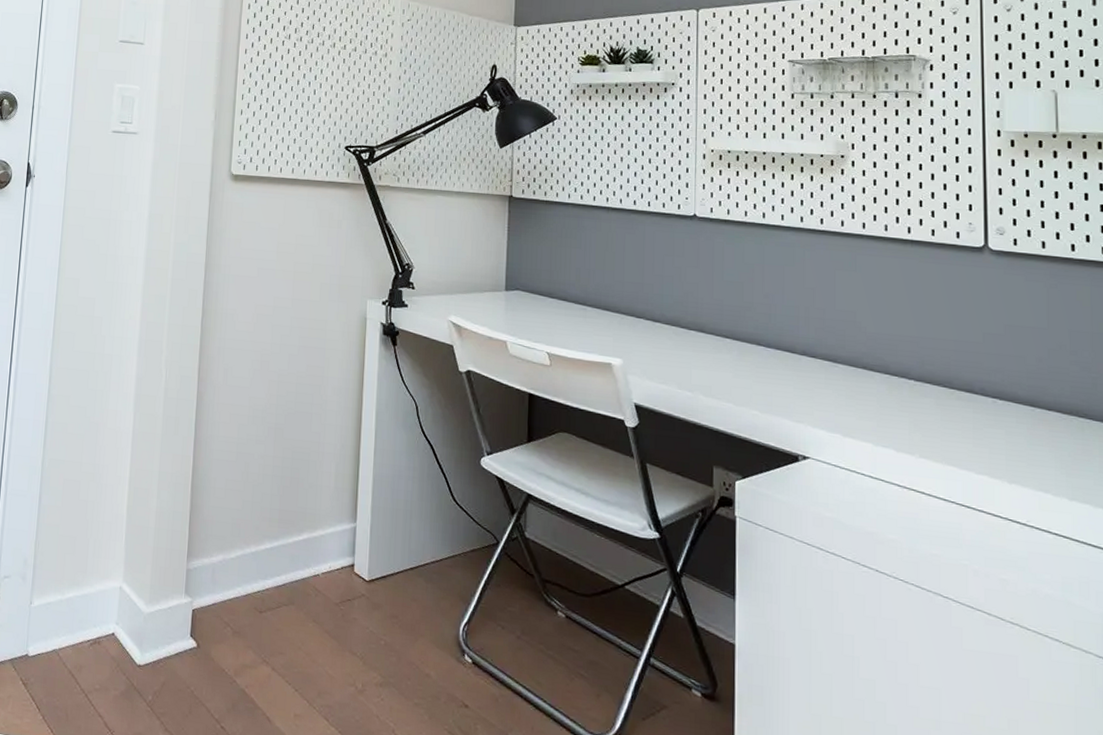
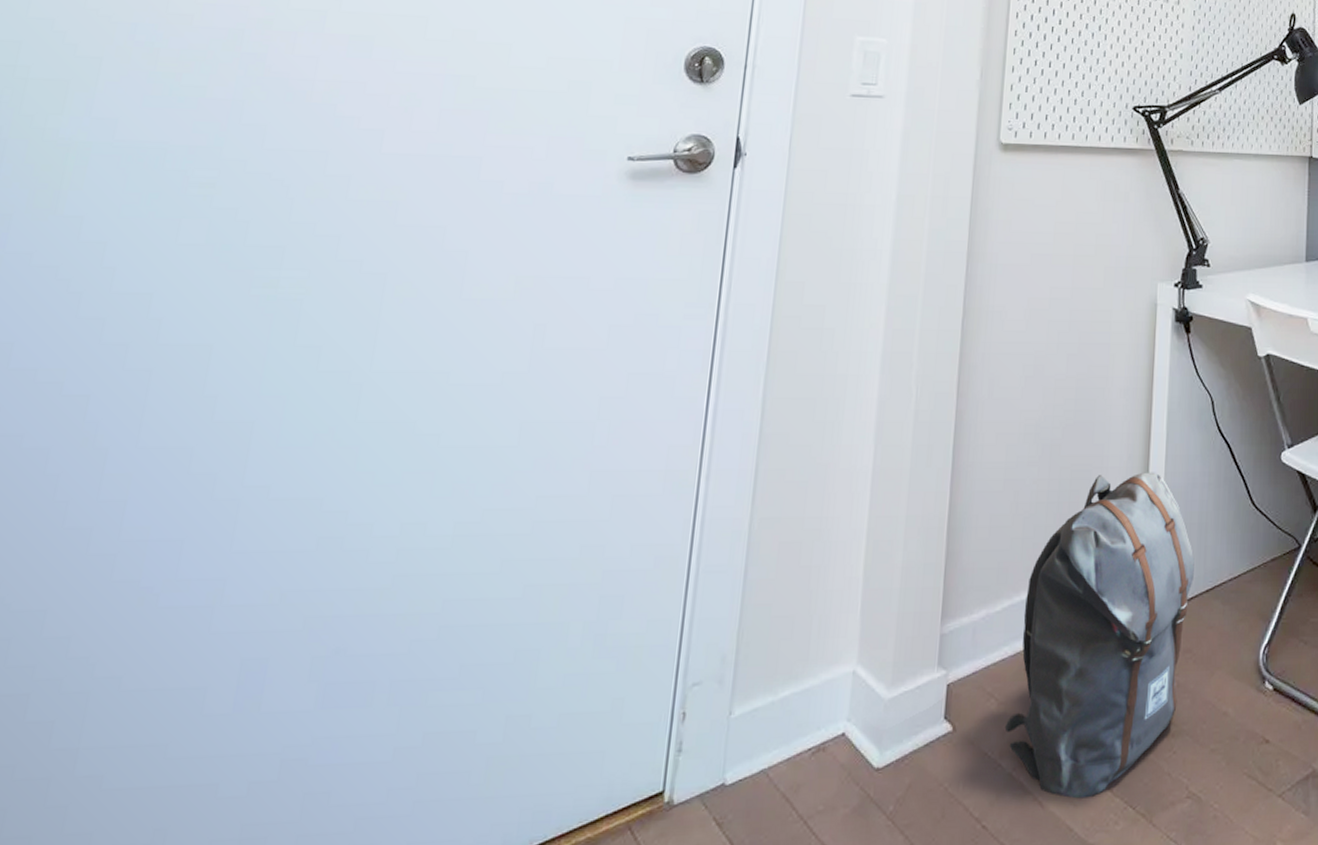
backpack: none [238,458,400,722] -> present [1004,472,1195,799]

